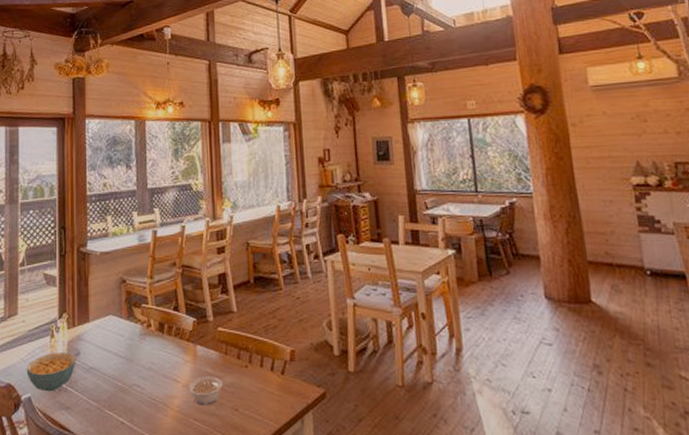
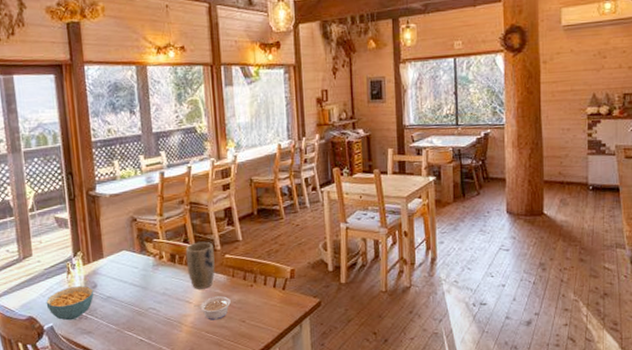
plant pot: none [175,310,207,366] -> present [185,241,215,289]

